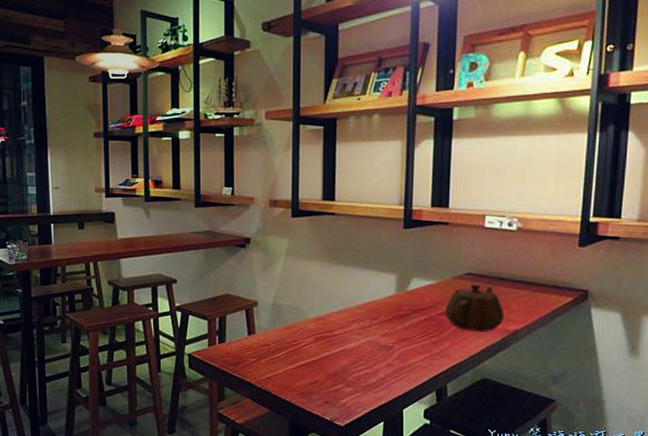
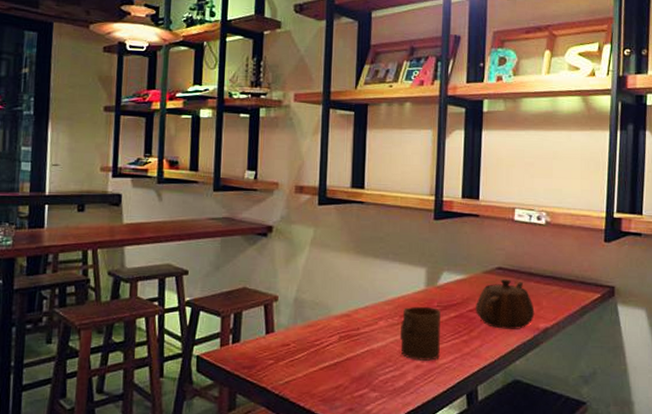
cup: none [371,310,410,360] -> present [399,306,440,361]

